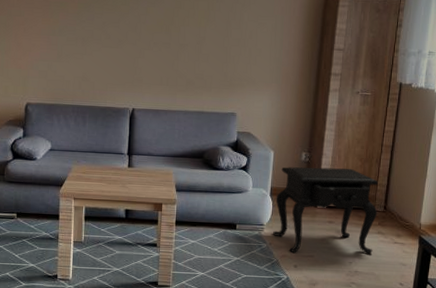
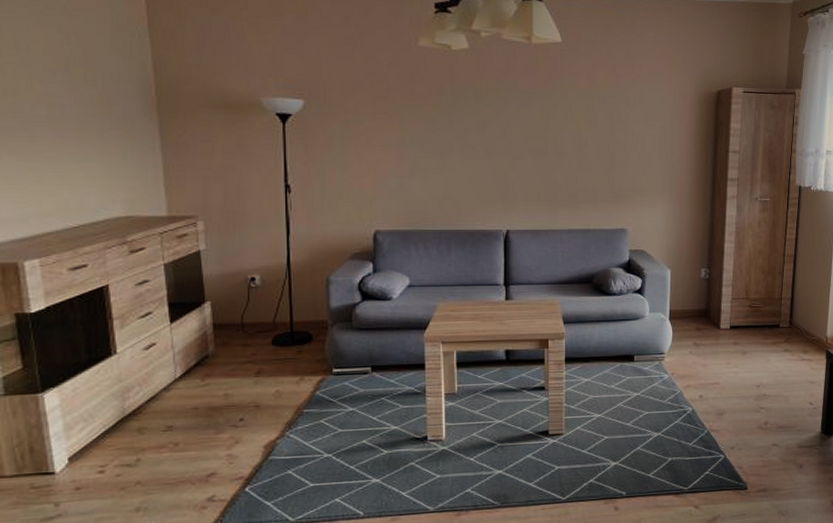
side table: present [273,167,379,254] -> none [675,282,783,382]

